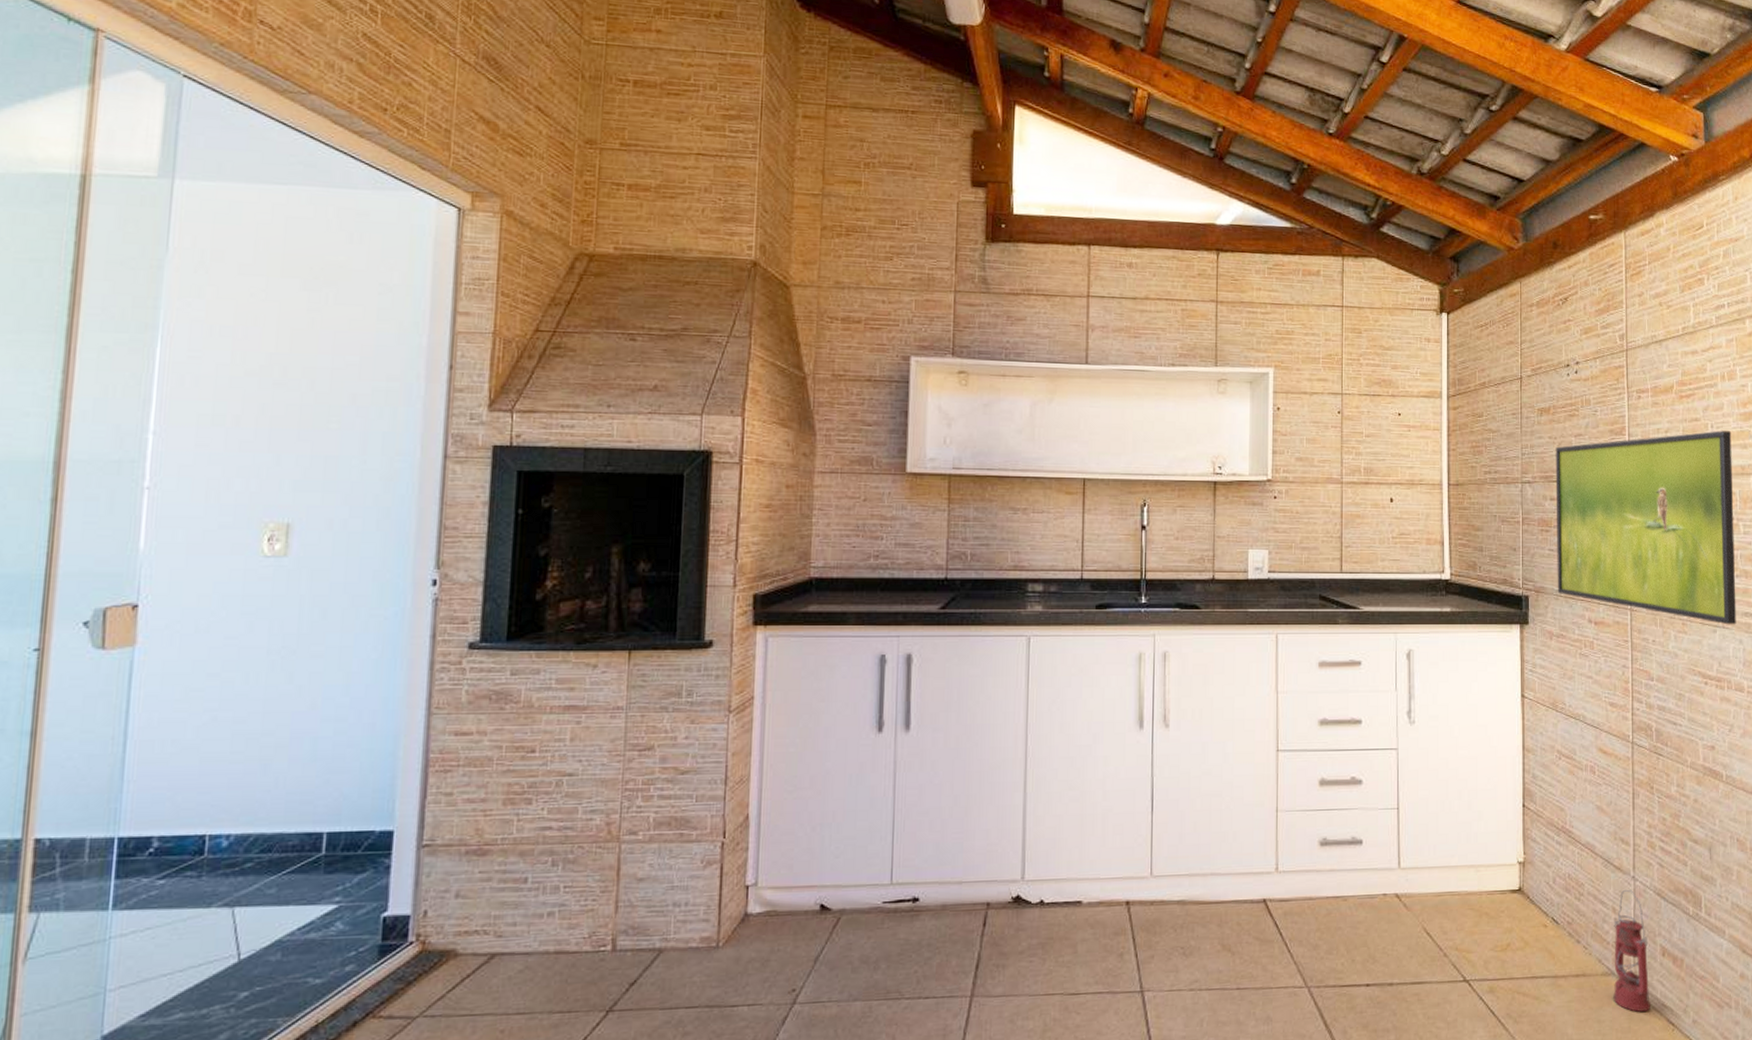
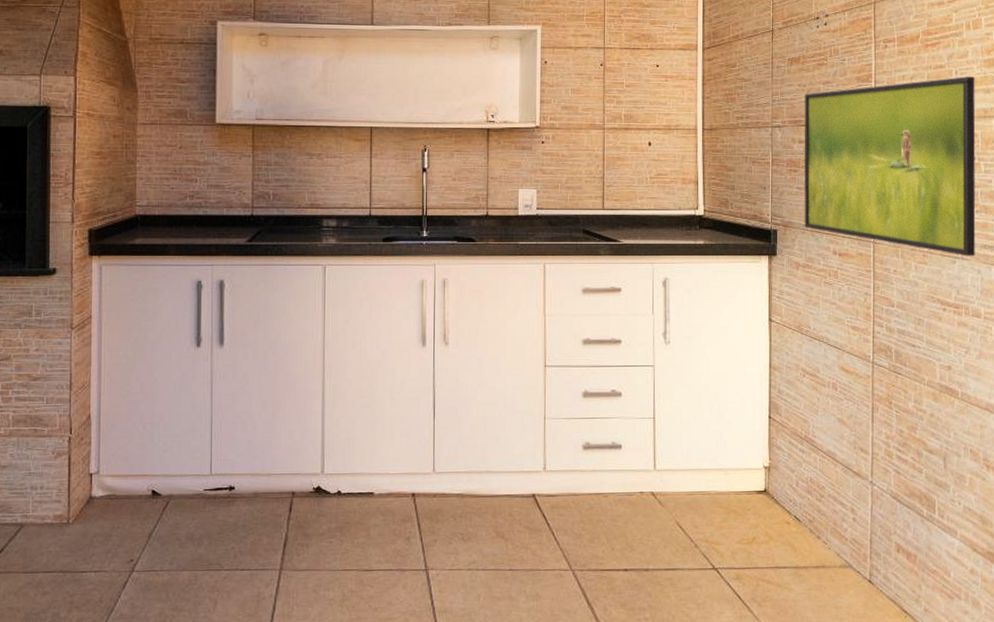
lantern: present [1613,889,1652,1012] -> none [850,492,886,600]

